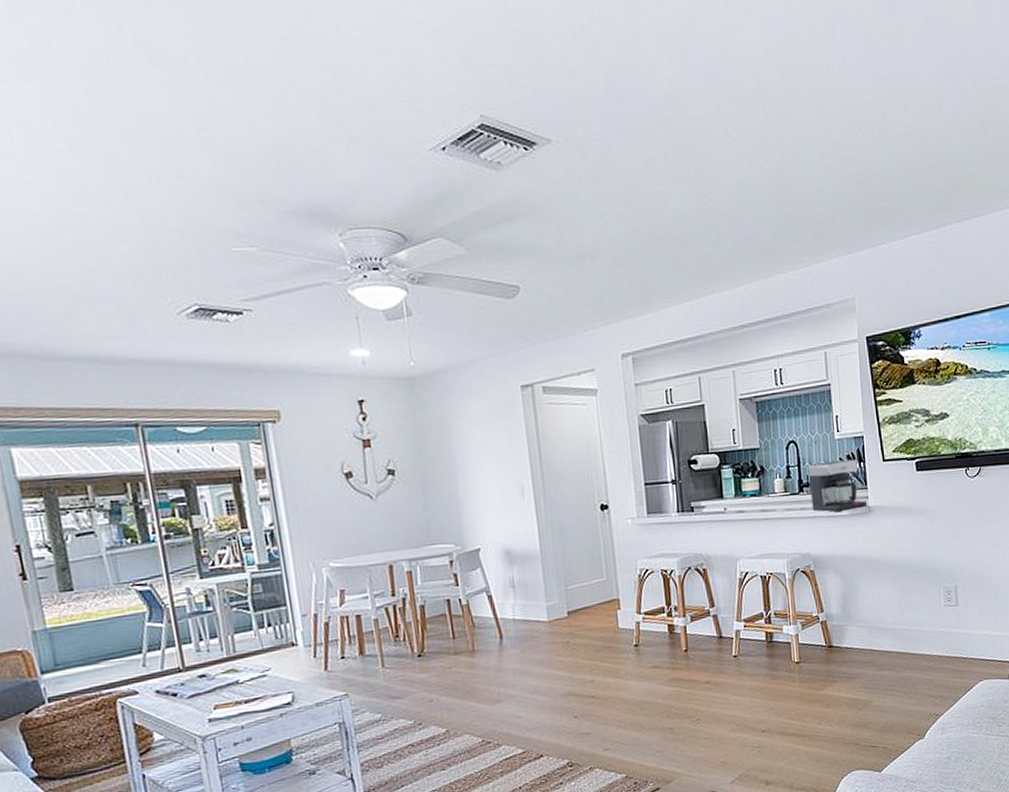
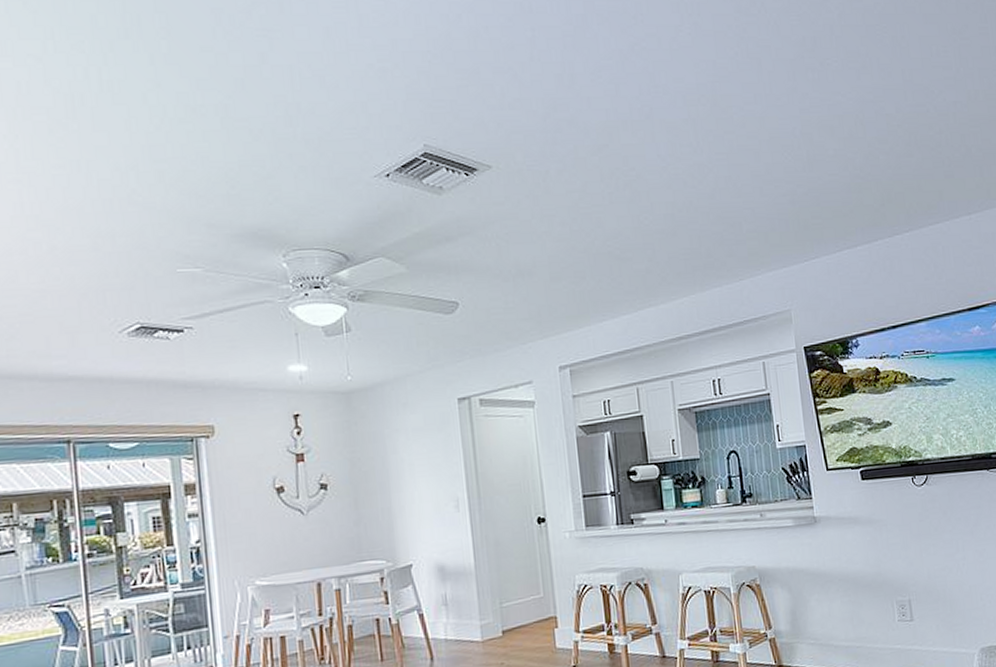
coffee maker: present [808,459,868,513] -> none [750,468,813,524]

